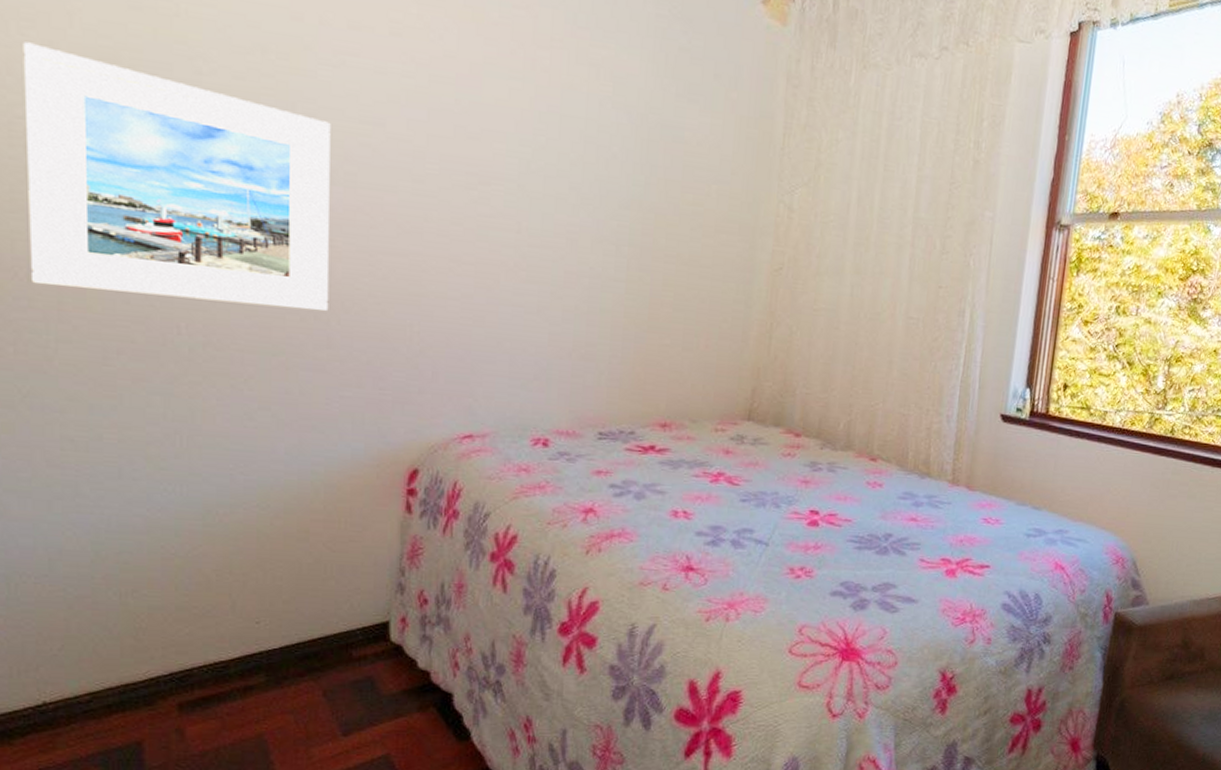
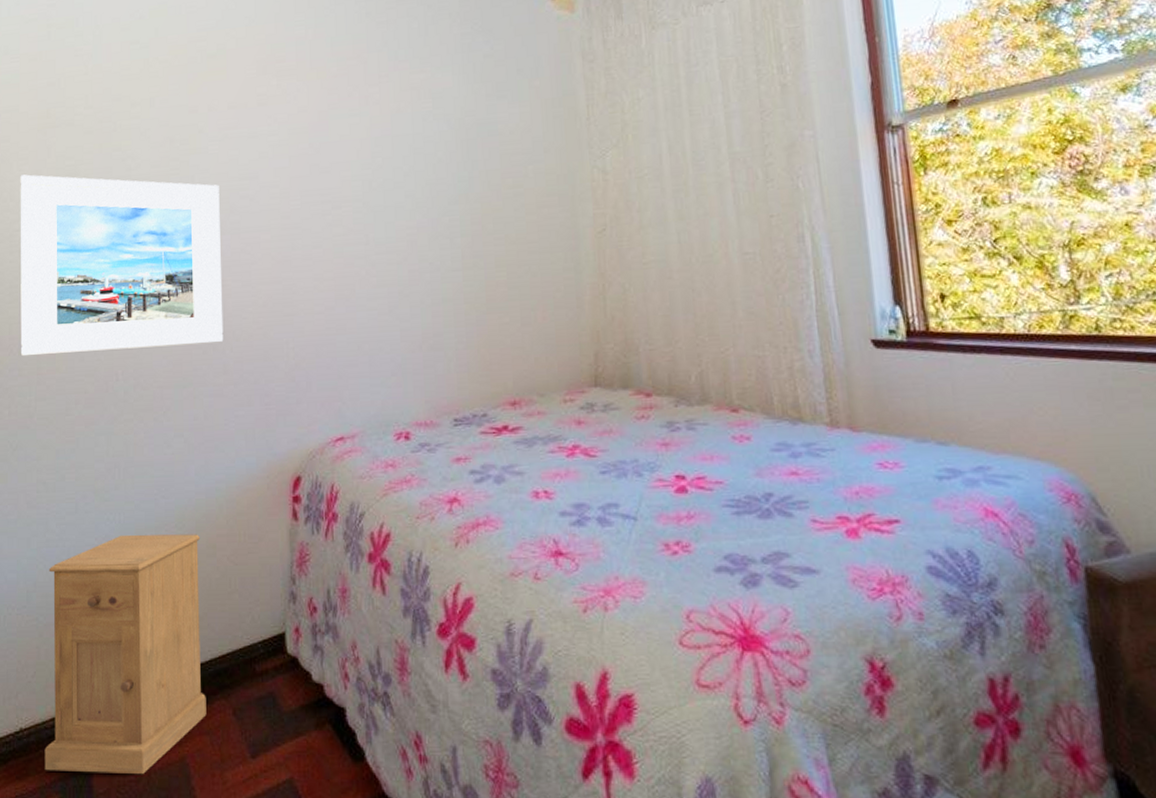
nightstand: none [78,508,291,749] -> present [44,534,207,774]

